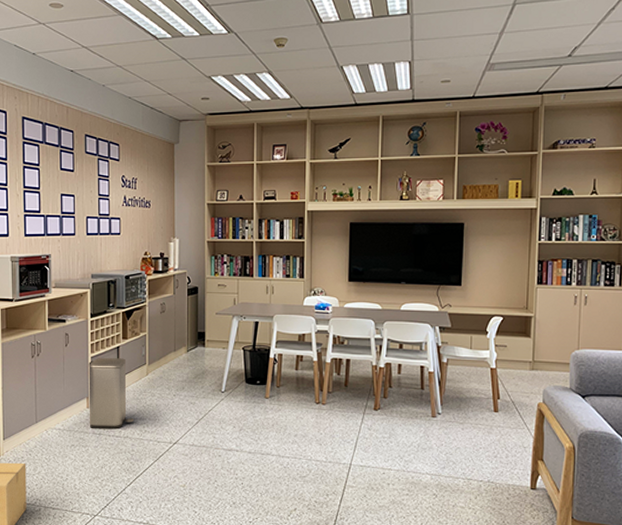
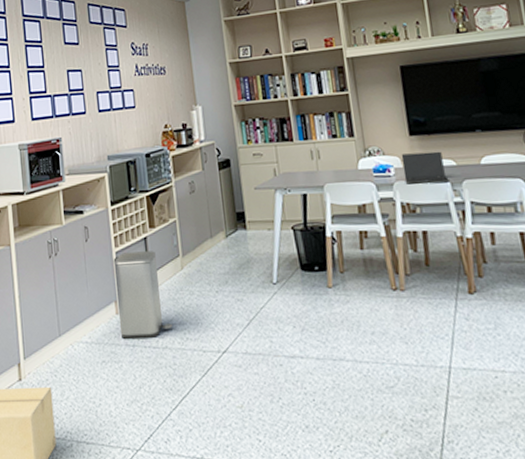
laptop: none [339,296,374,322] -> present [401,151,449,184]

